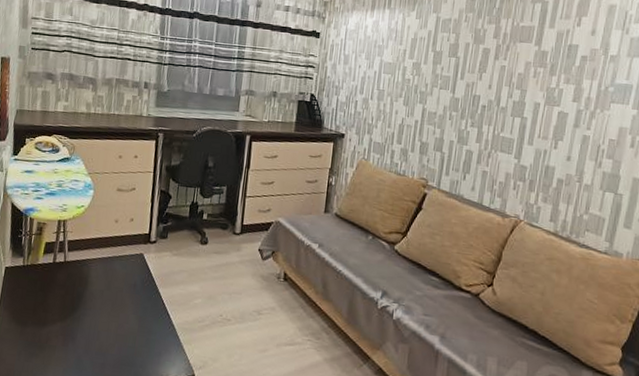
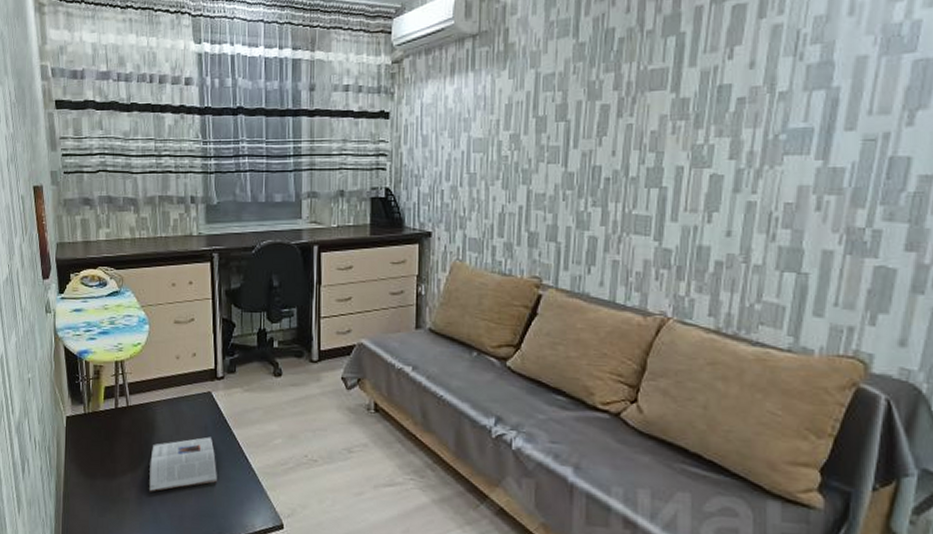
magazine: none [76,293,141,341] -> present [149,437,217,492]

